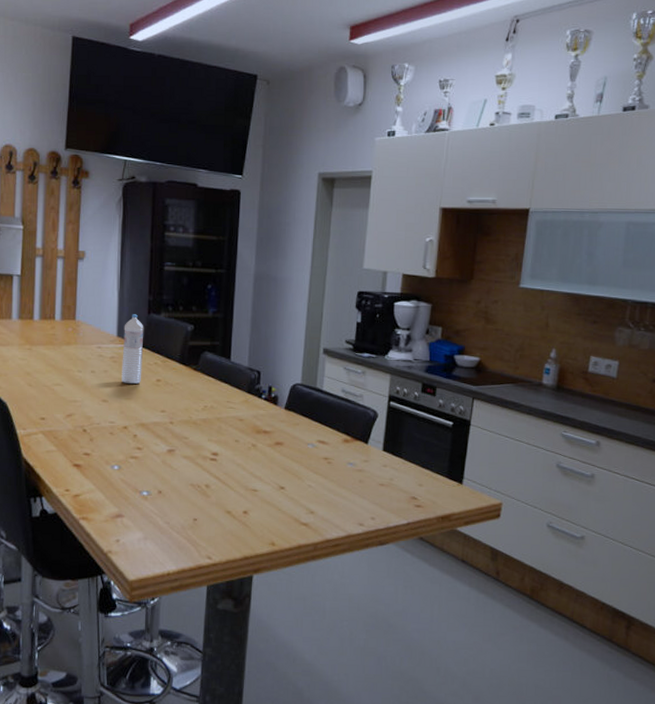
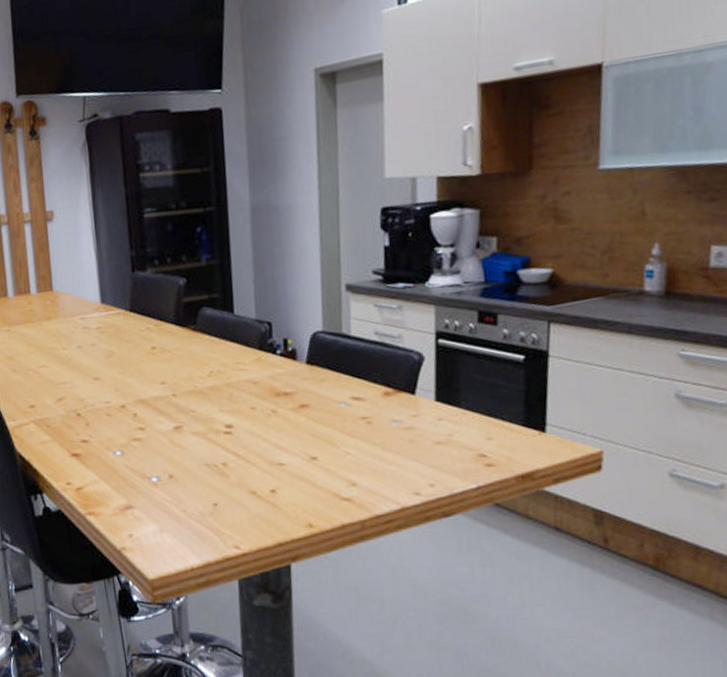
water bottle: present [121,314,144,385] -> none [106,274,134,357]

